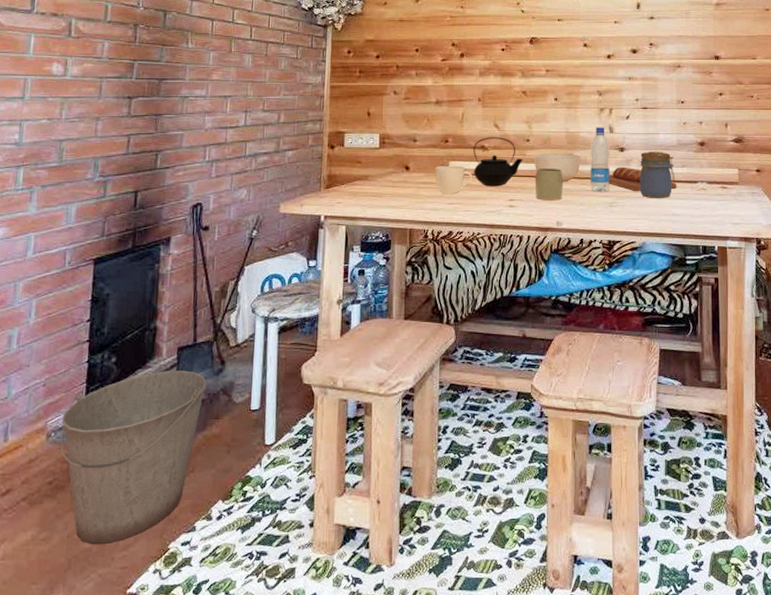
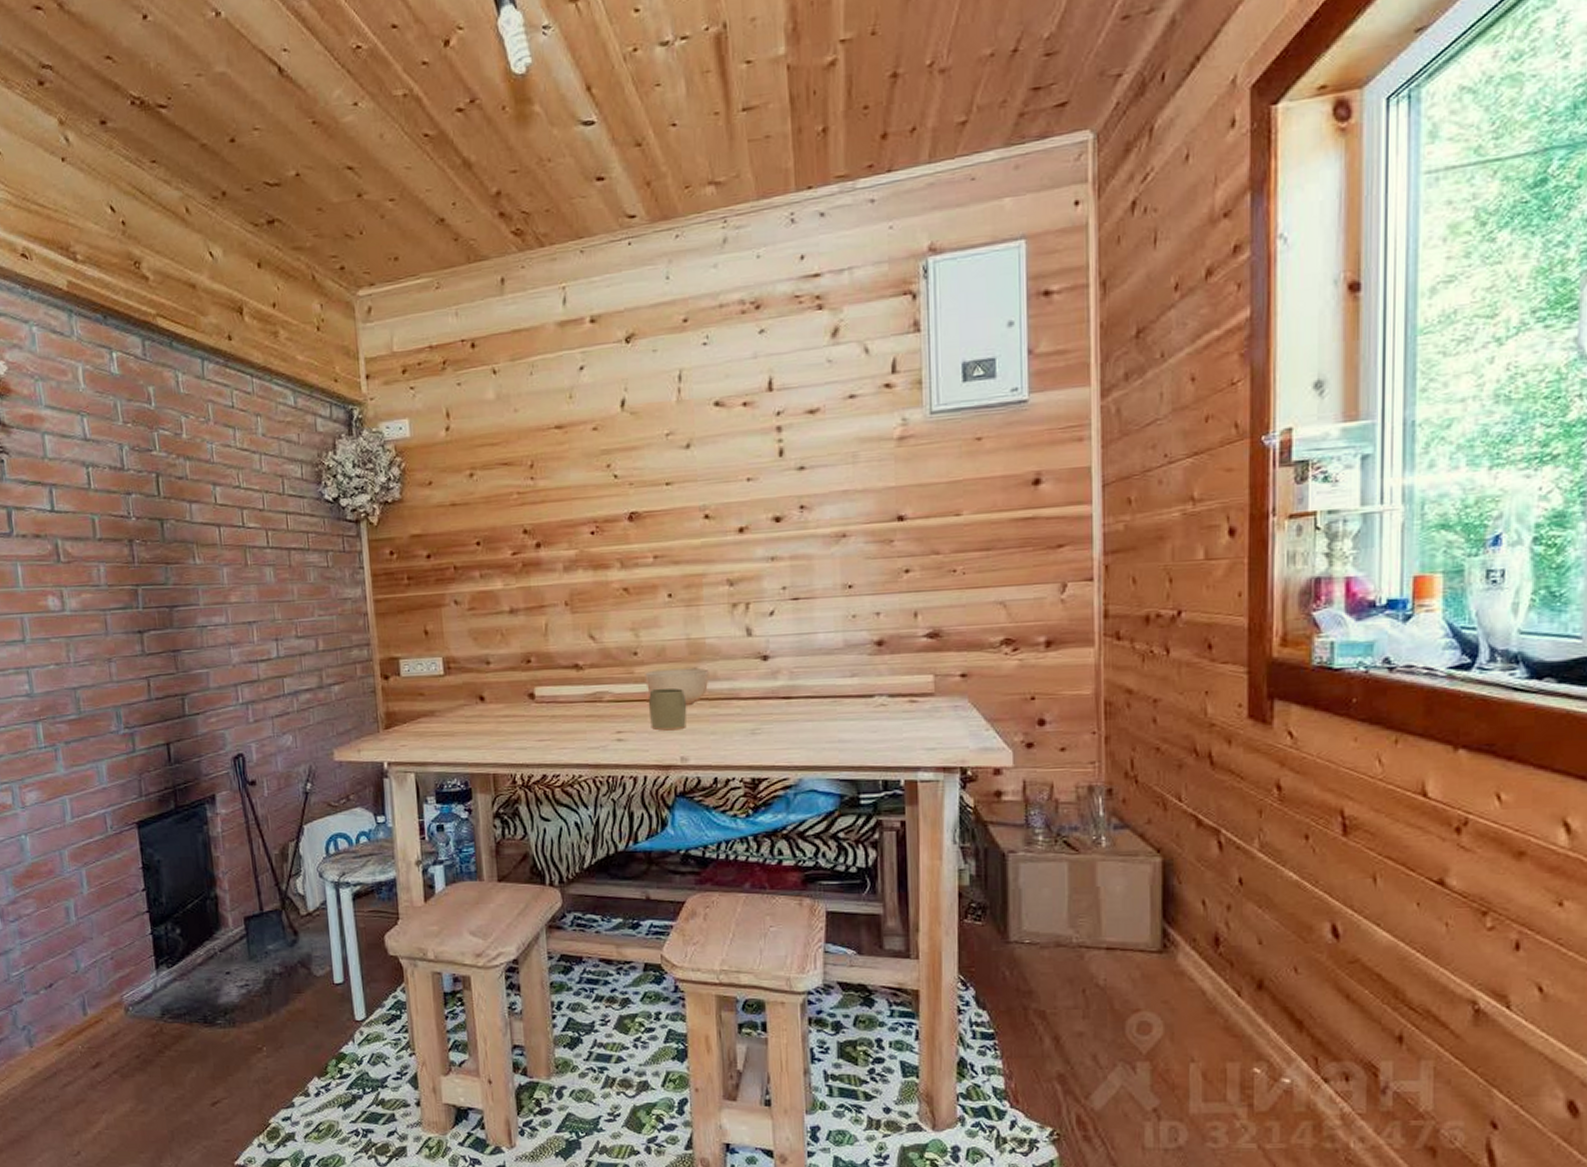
bucket: present [60,370,207,544] -> none [136,942,282,1117]
cup: present [435,165,473,195] -> none [517,691,567,730]
teapot: present [473,137,523,186] -> none [564,651,631,716]
bottle: present [590,127,610,193] -> none [721,629,750,718]
bread loaf: present [608,166,677,191] -> none [748,680,845,713]
jar: present [639,151,675,198] -> none [791,657,841,721]

